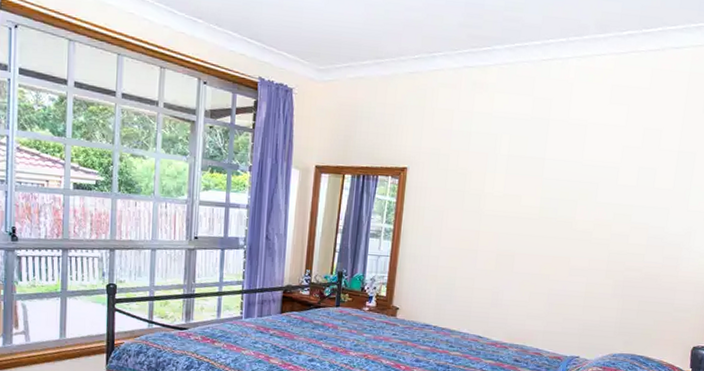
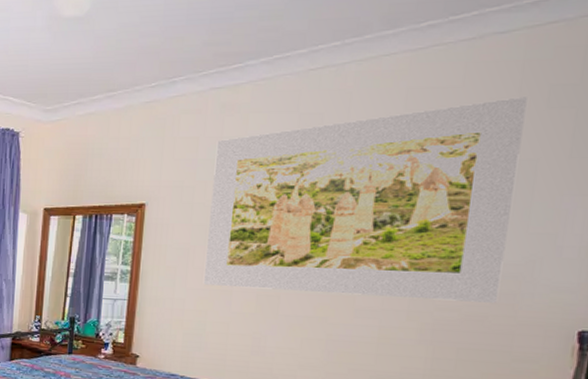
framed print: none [454,101,691,265] -> present [203,97,527,303]

